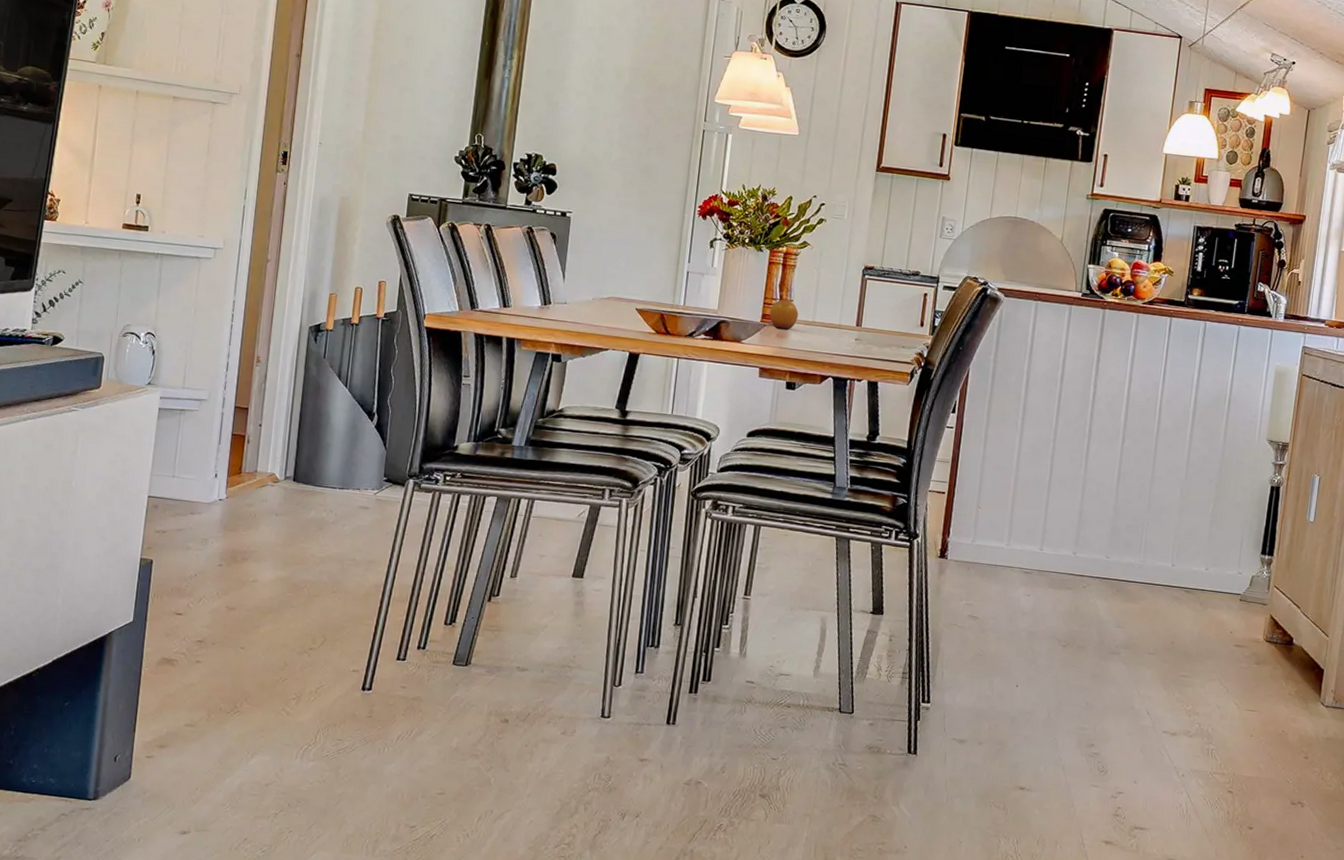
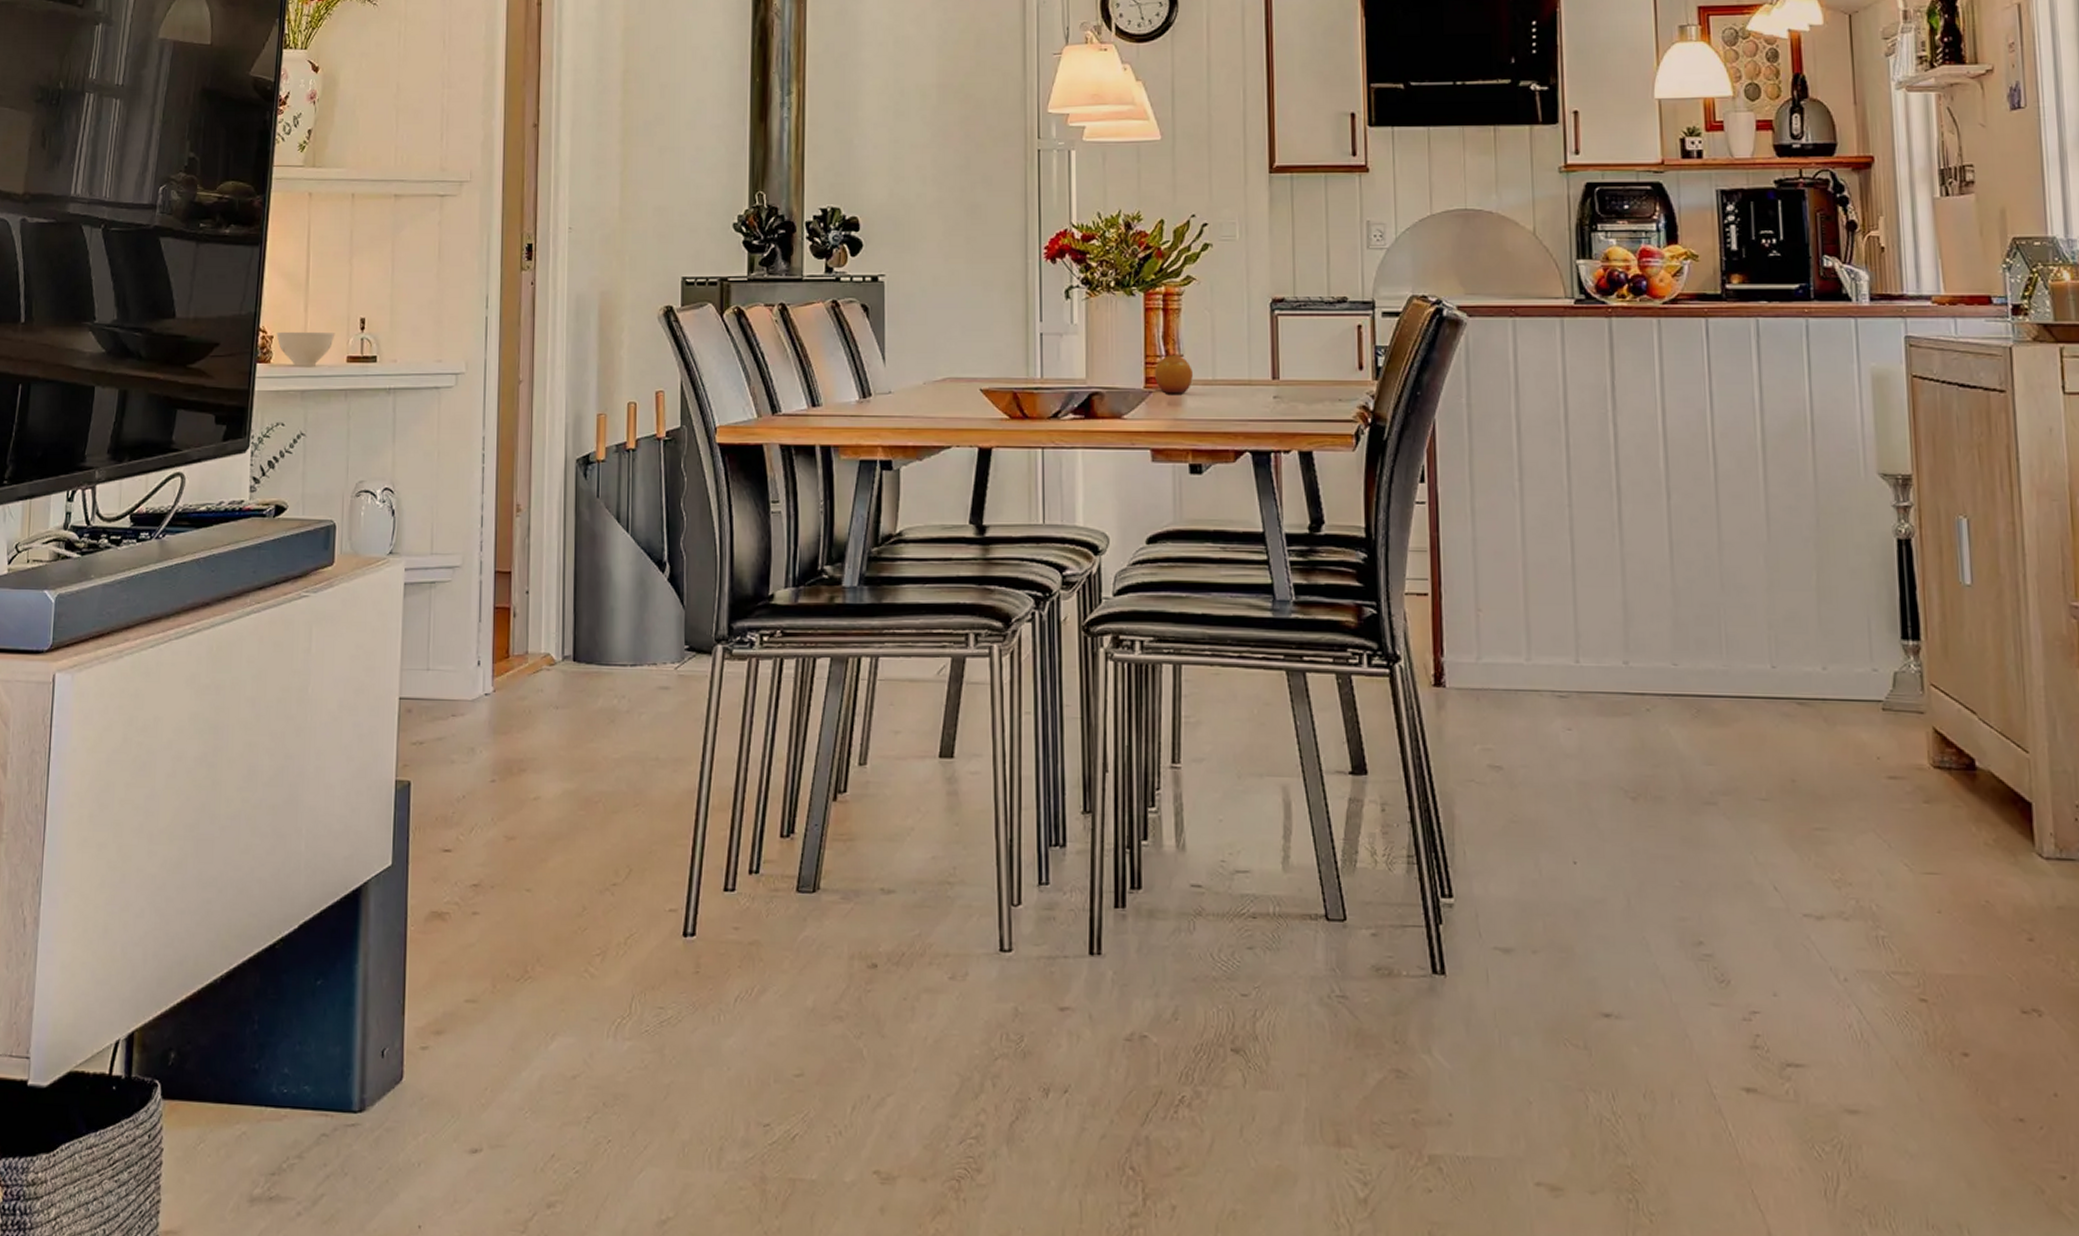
bowl: none [63,196,114,228] -> present [276,331,336,366]

